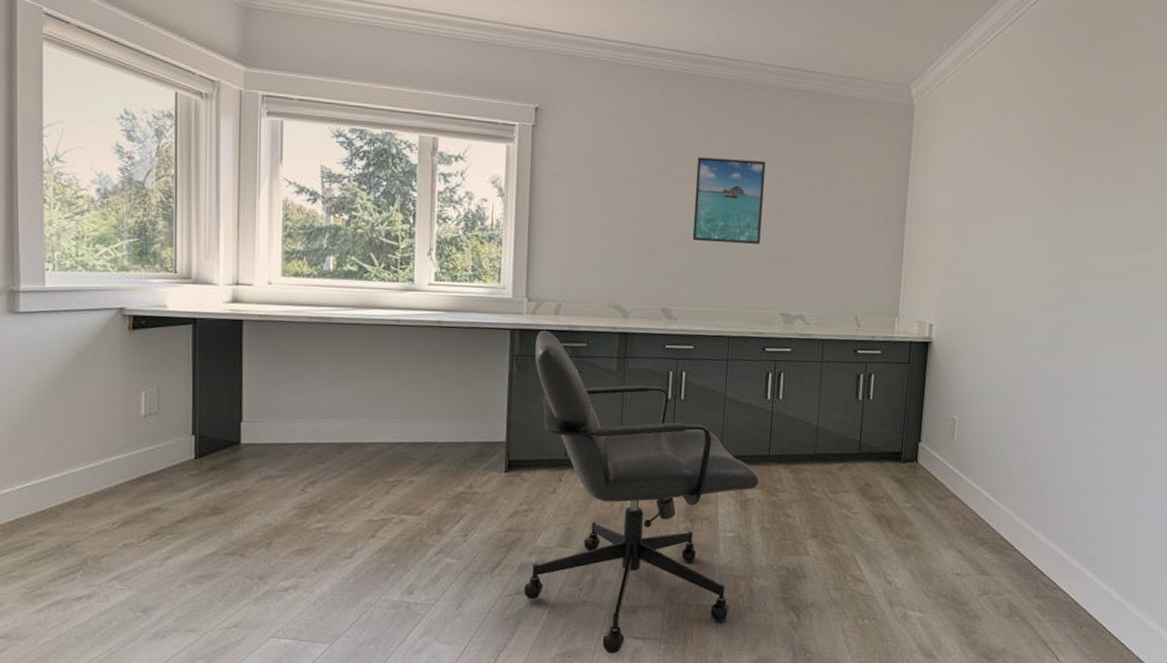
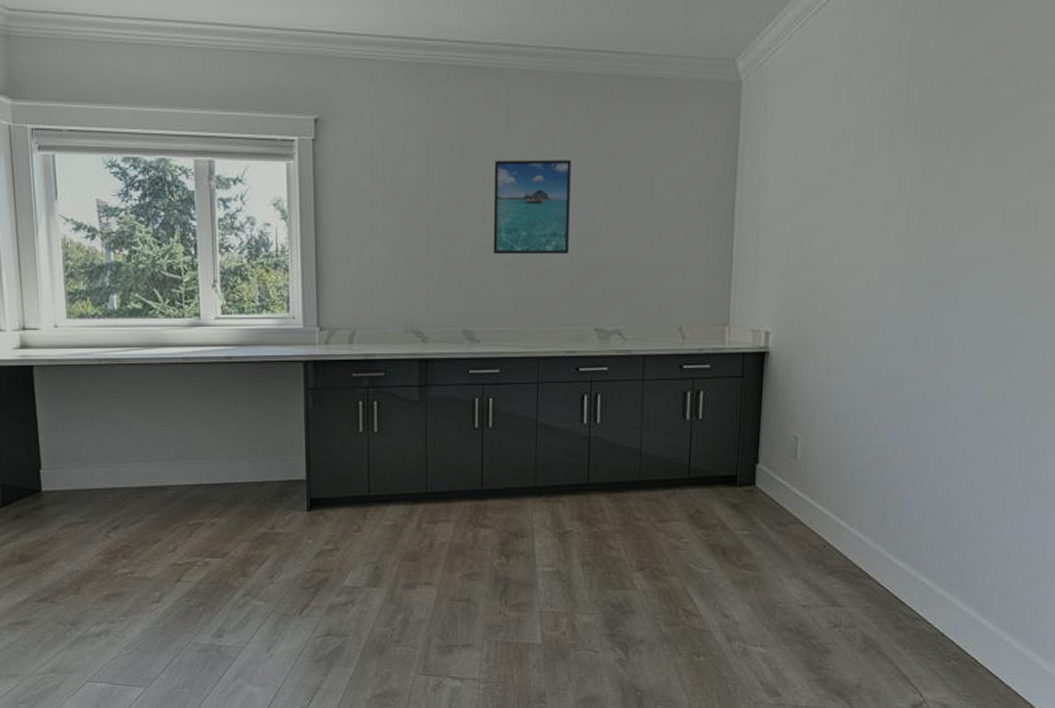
chair: present [524,330,759,655] -> none [331,361,578,695]

